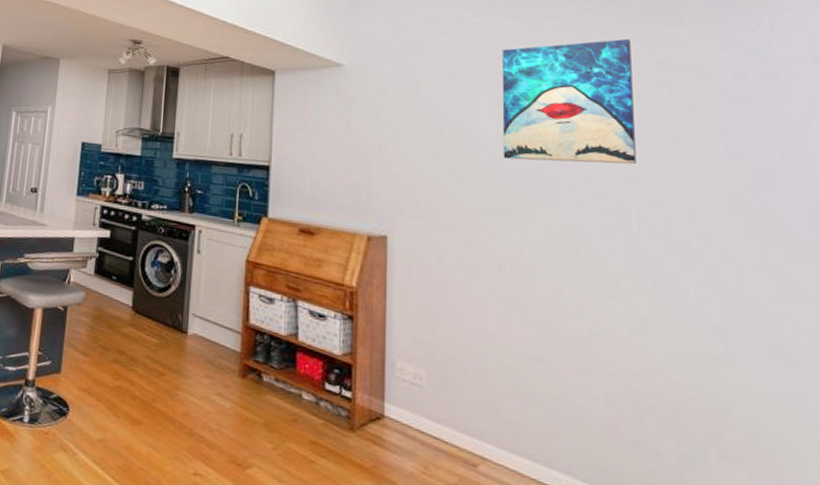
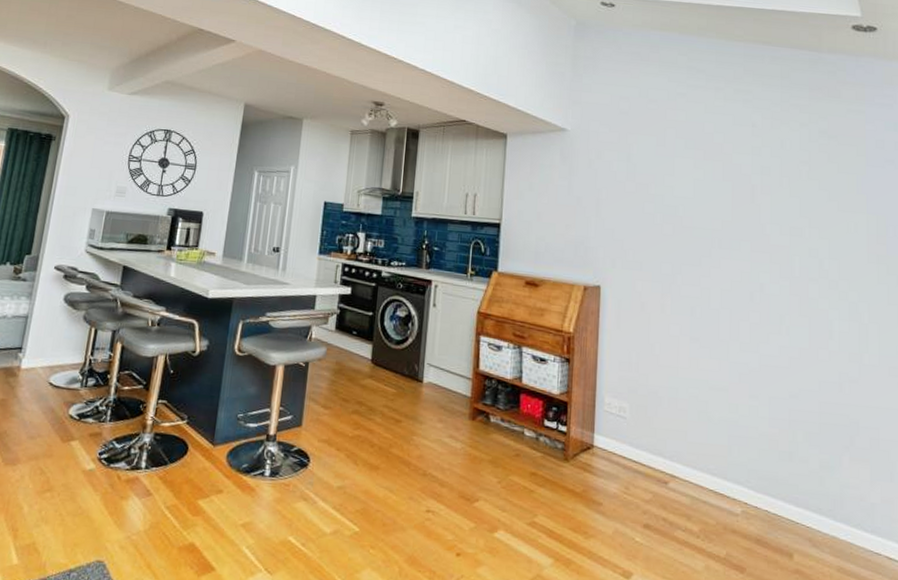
wall art: present [501,38,636,165] -> none [698,111,800,220]

